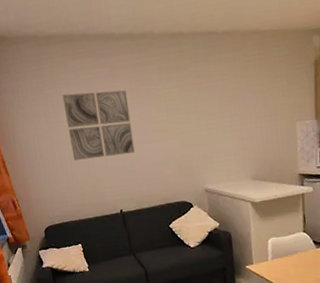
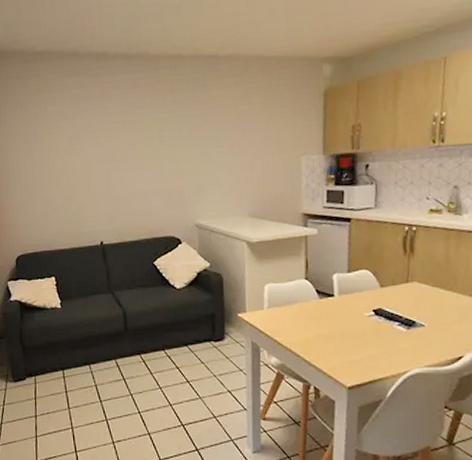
wall art: present [62,90,135,161] -> none [47,112,121,185]

